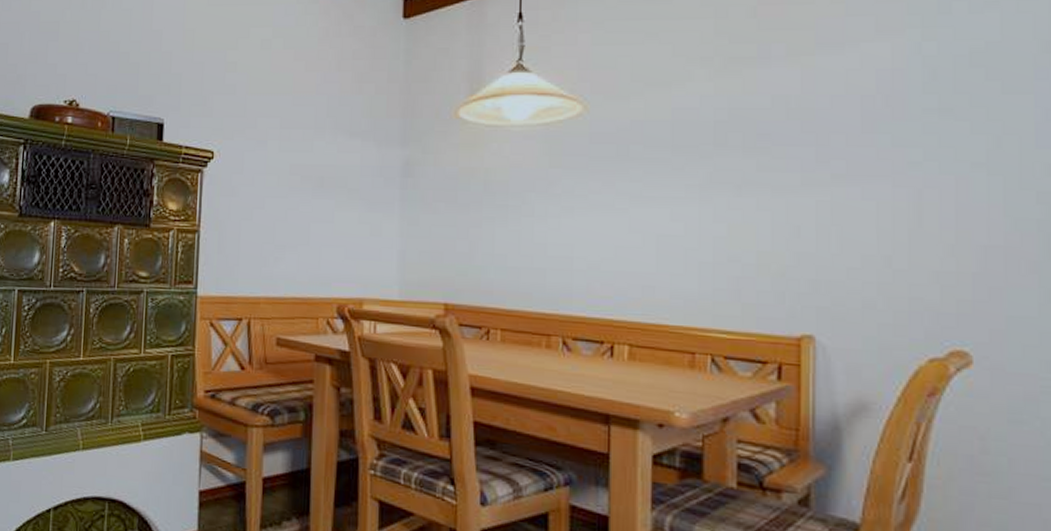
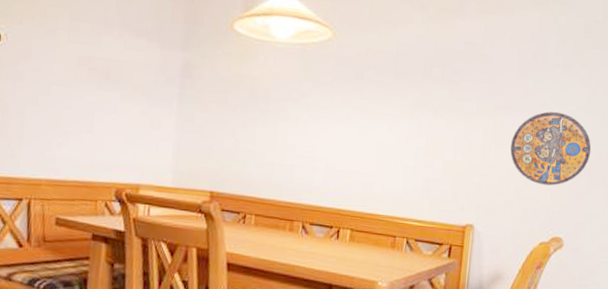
manhole cover: none [863,173,1006,278] -> present [510,111,592,186]

